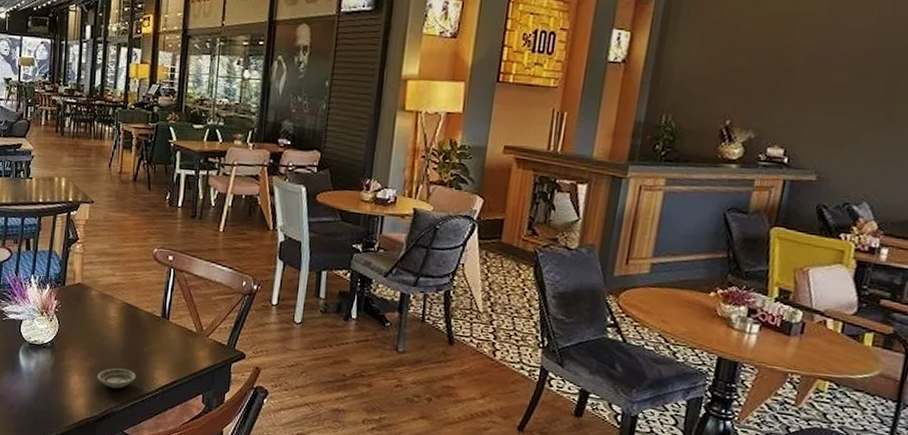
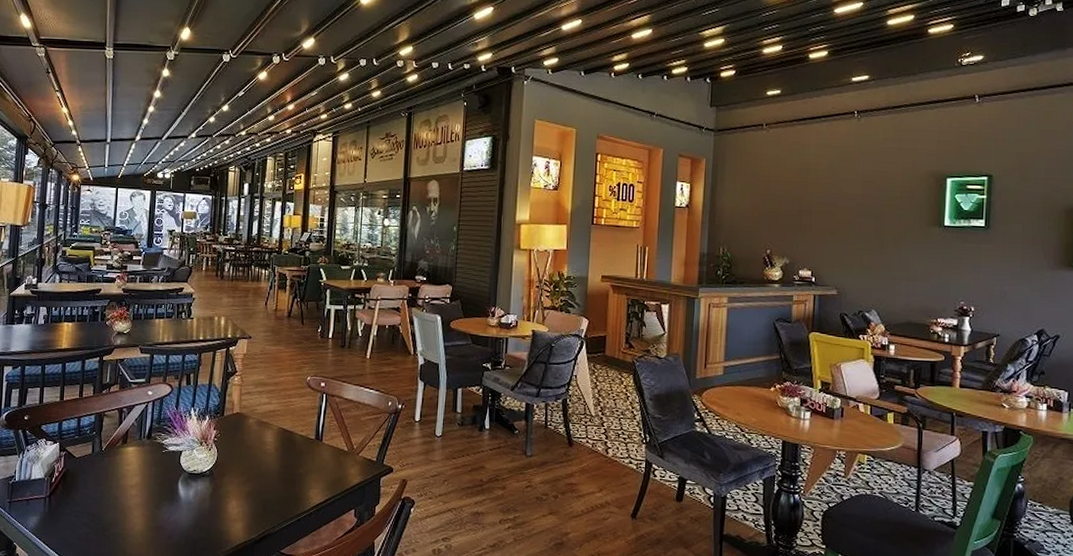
saucer: present [97,368,136,389] -> none [255,490,292,511]

